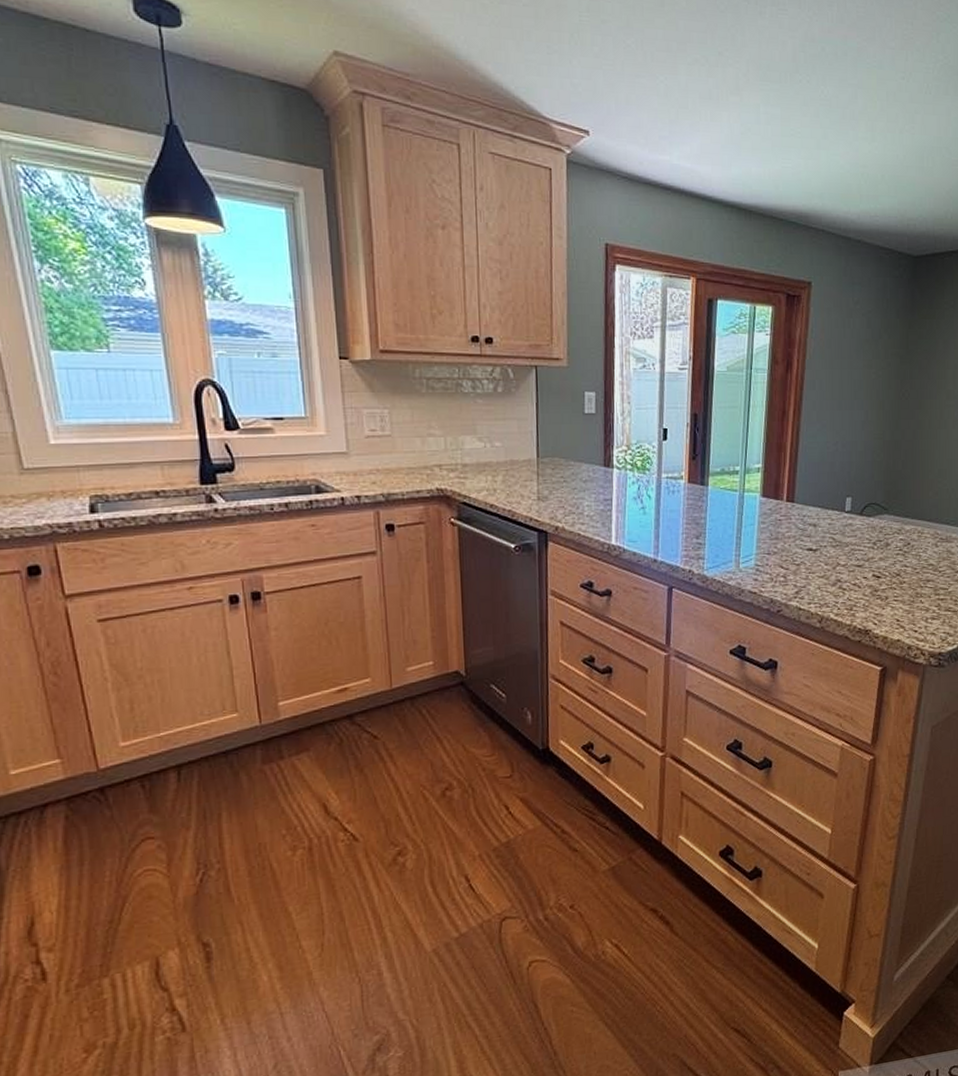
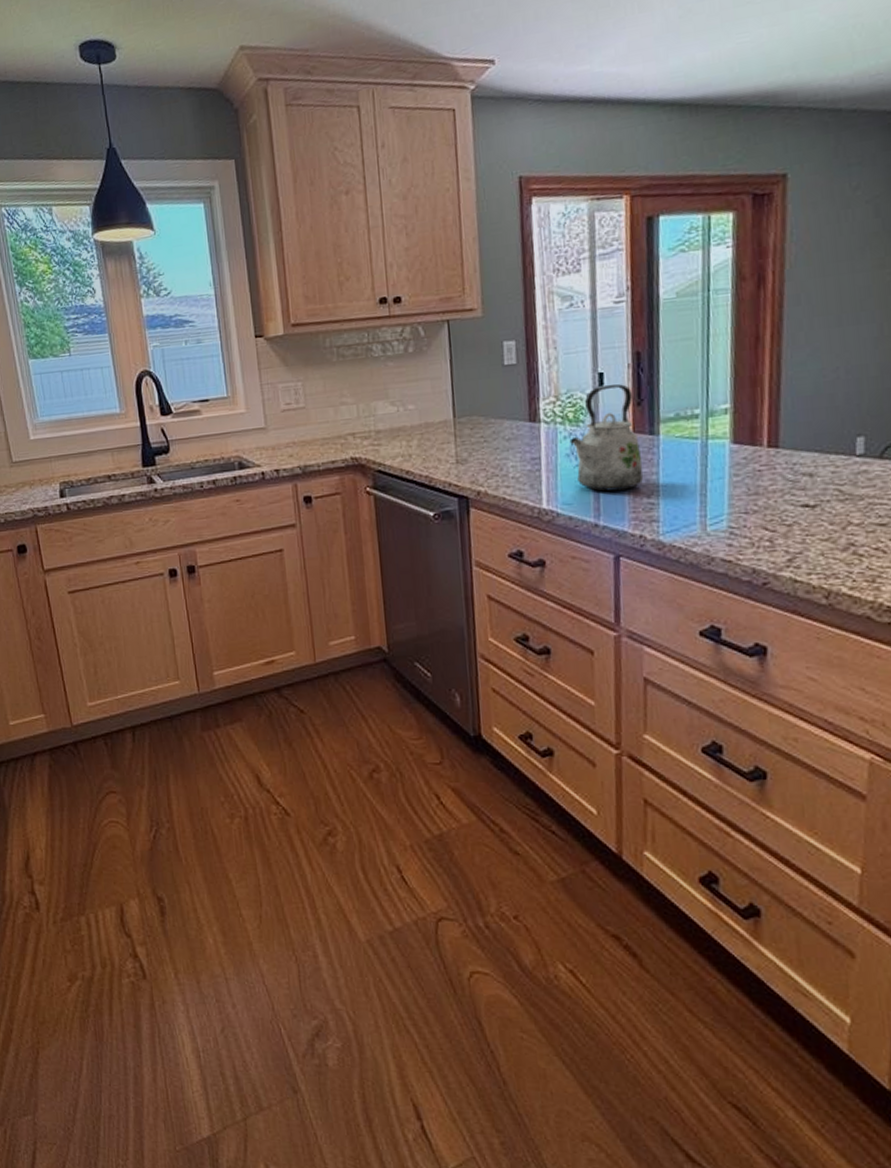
kettle: none [637,439,695,532] -> present [569,384,644,492]

